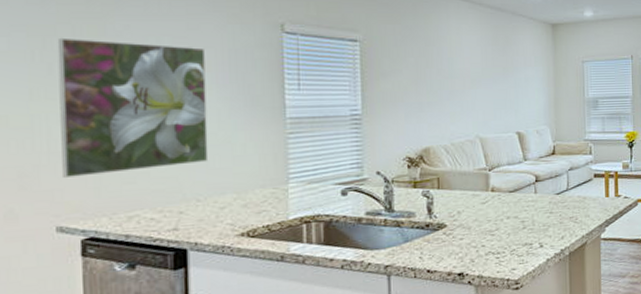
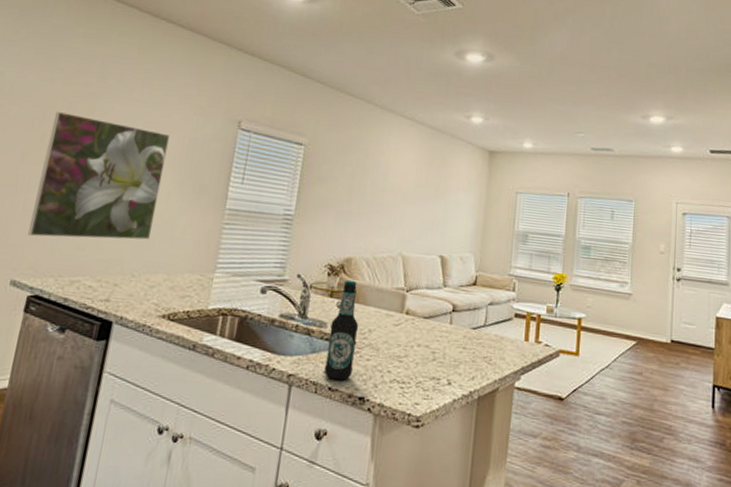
bottle: none [419,168,448,263] -> present [324,280,359,381]

